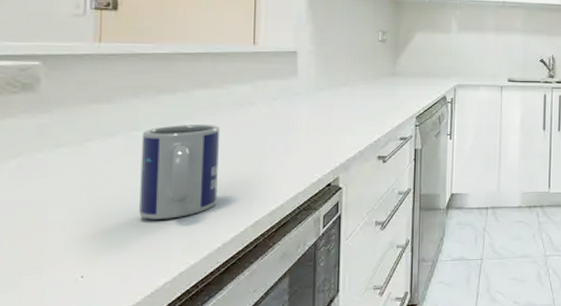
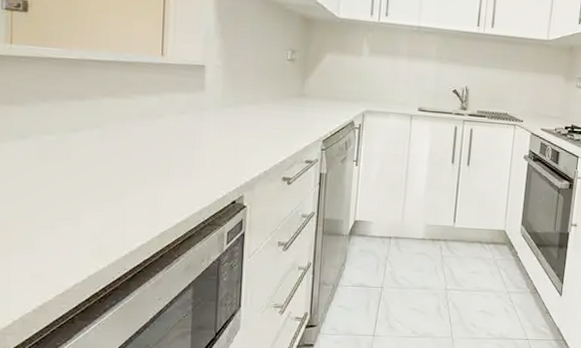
mug: present [139,124,221,220] -> none [51,132,129,224]

